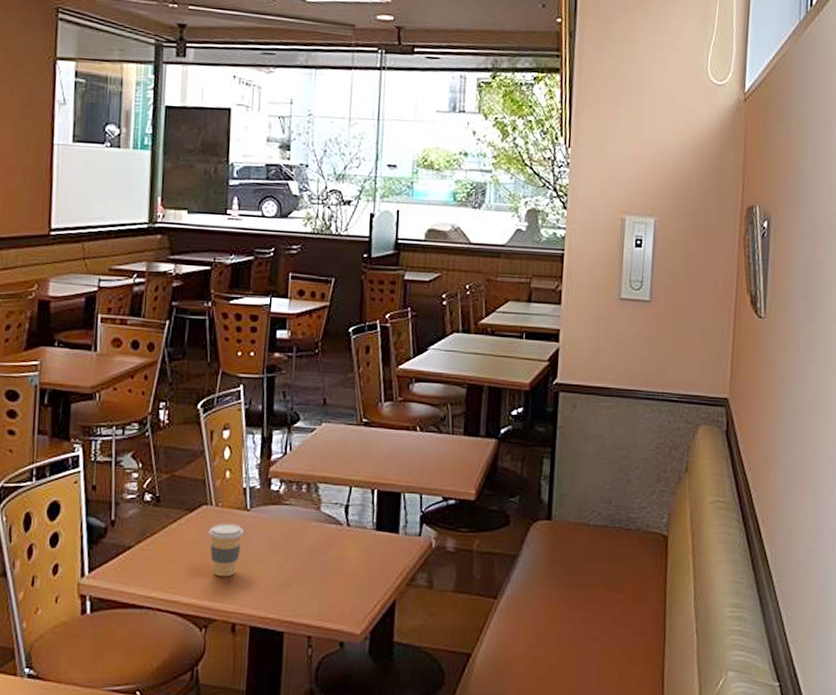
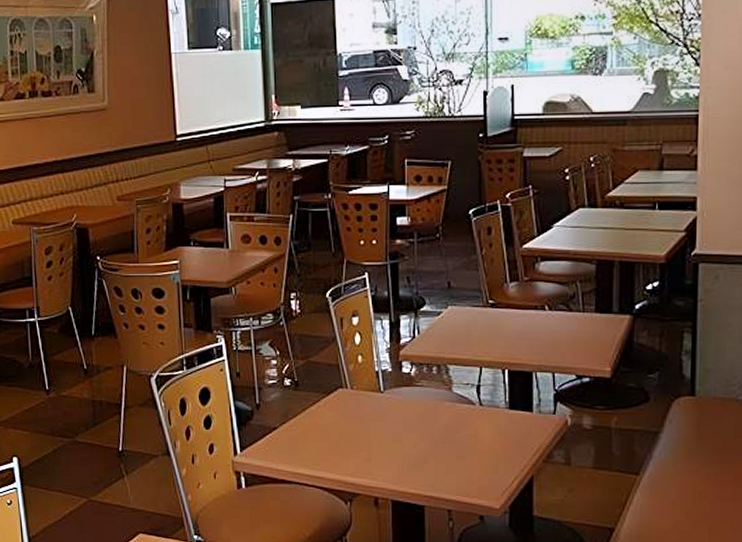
coffee cup: present [208,524,243,577] -> none [346,405,379,455]

